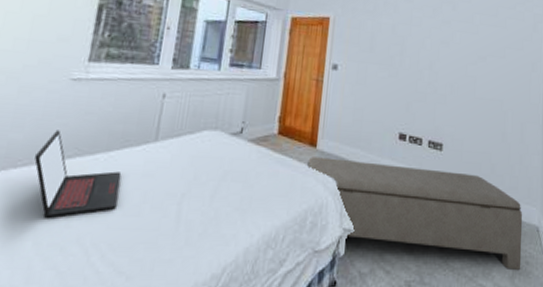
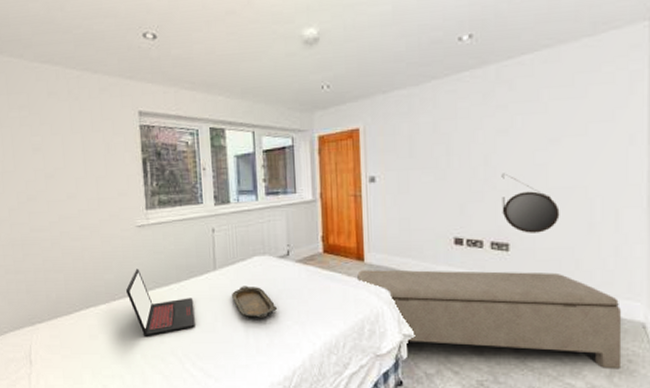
serving tray: none [169,162,220,203] -> present [232,286,278,319]
home mirror: none [439,79,483,137] -> present [501,173,560,233]

